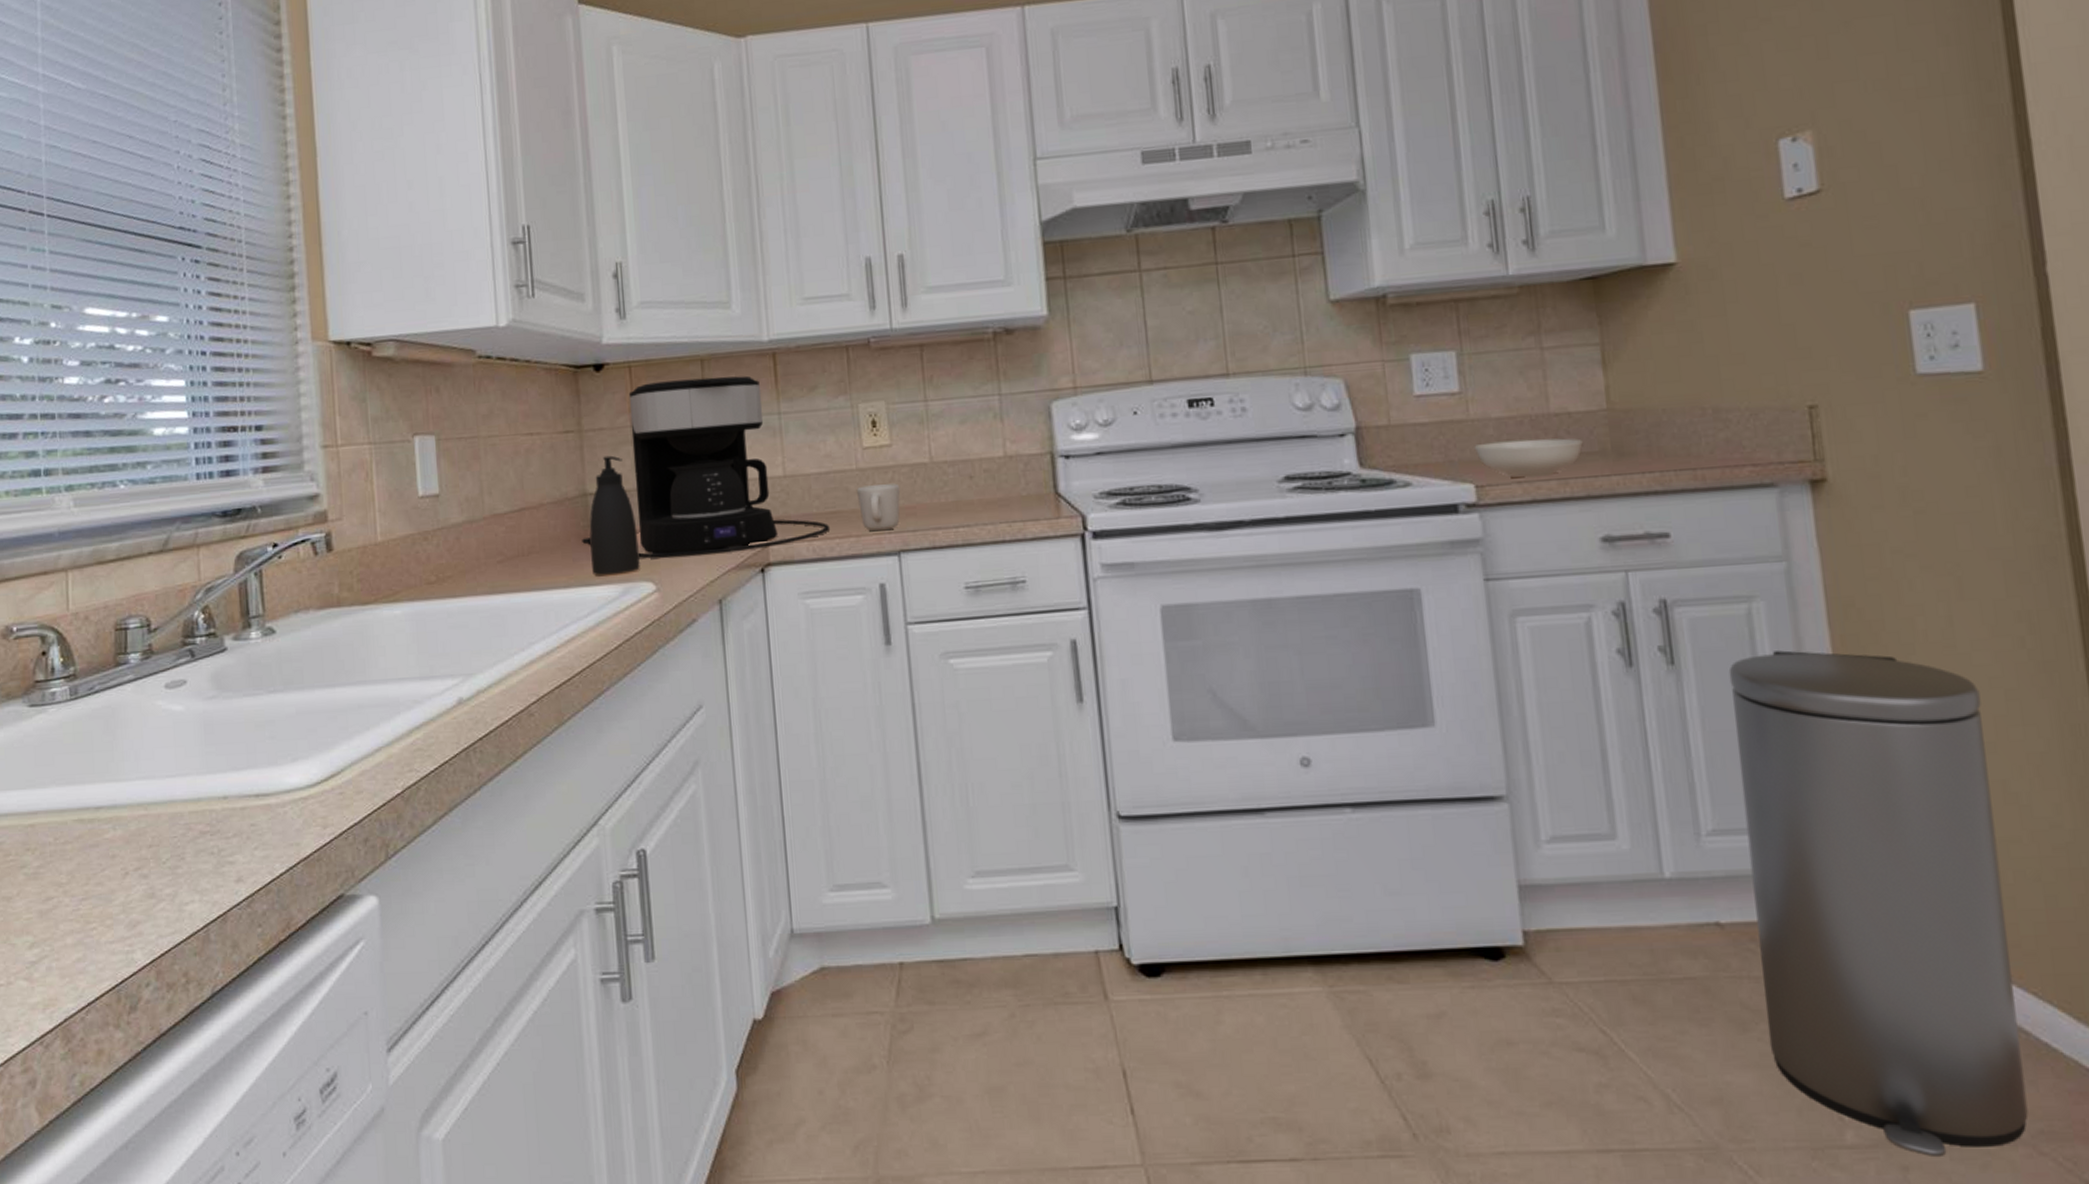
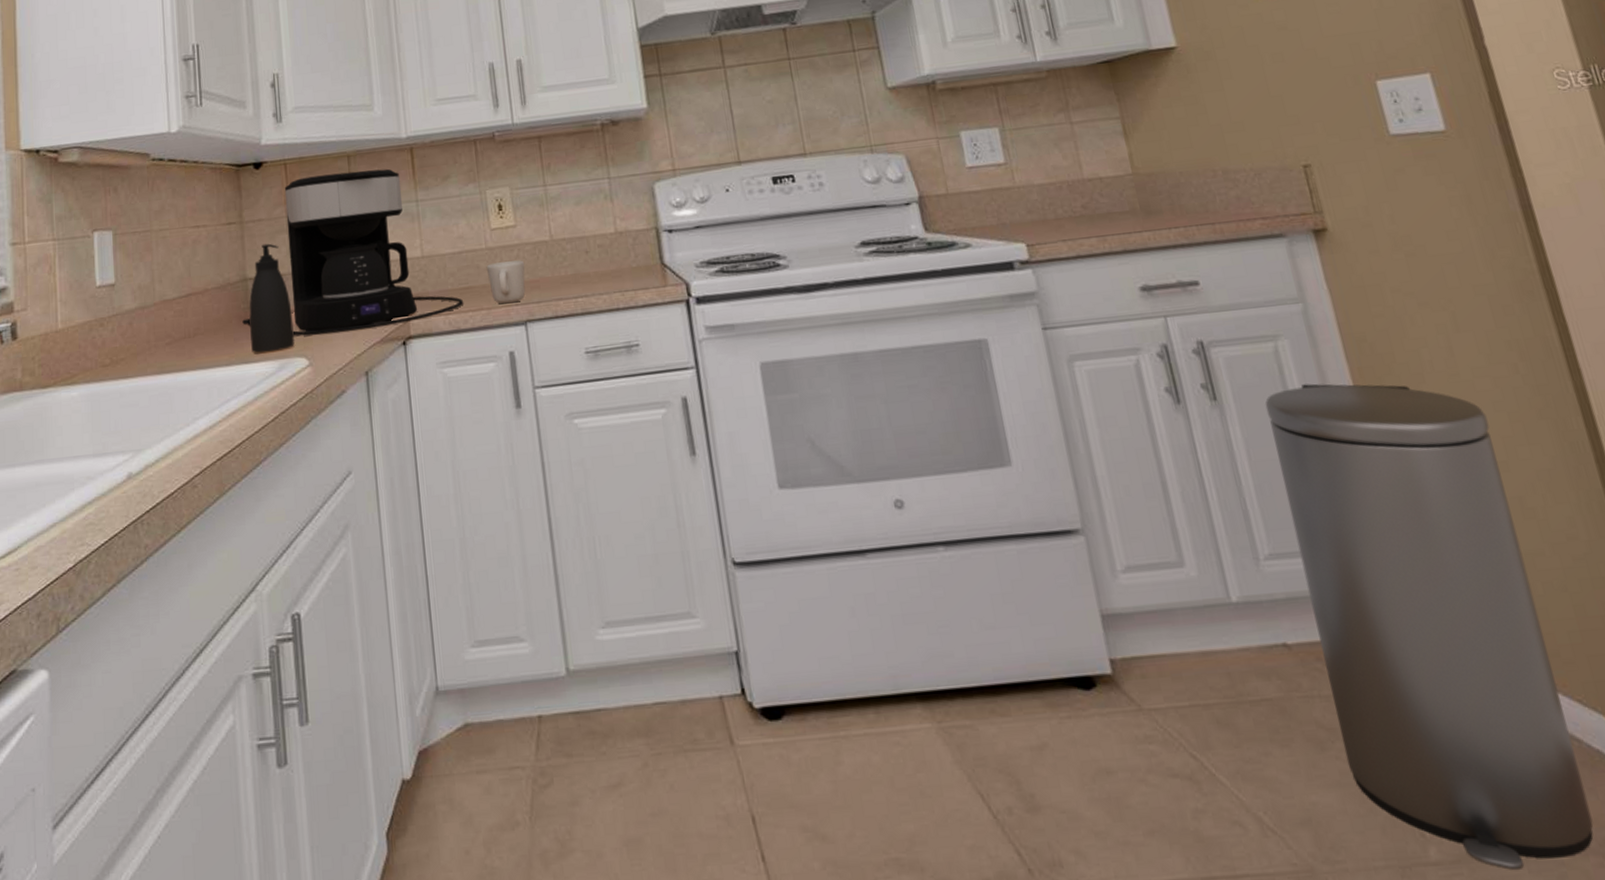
bowl: present [1474,438,1584,479] -> none [1022,200,1116,237]

